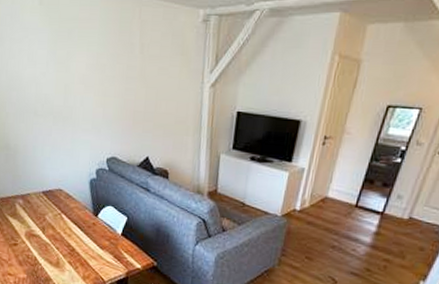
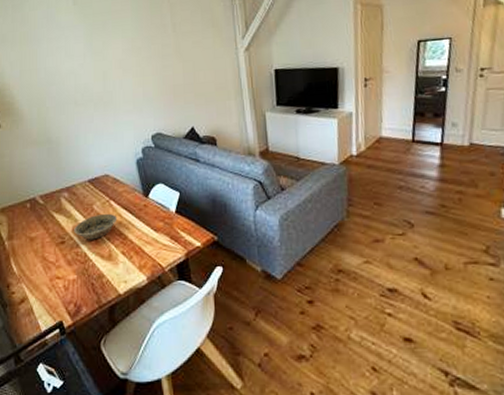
bowl: none [26,224,68,247] -> present [74,213,118,240]

